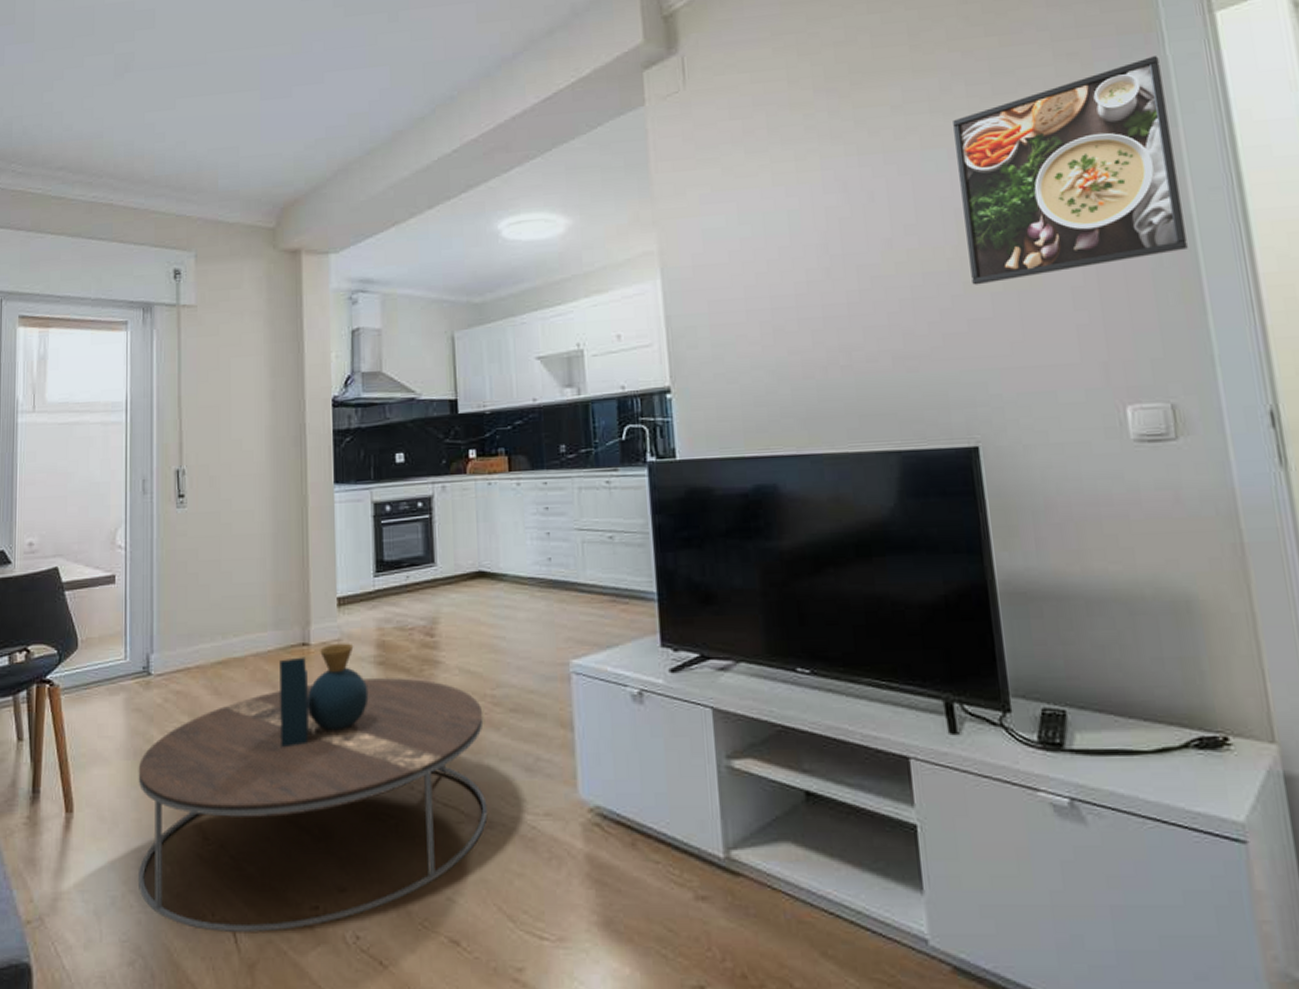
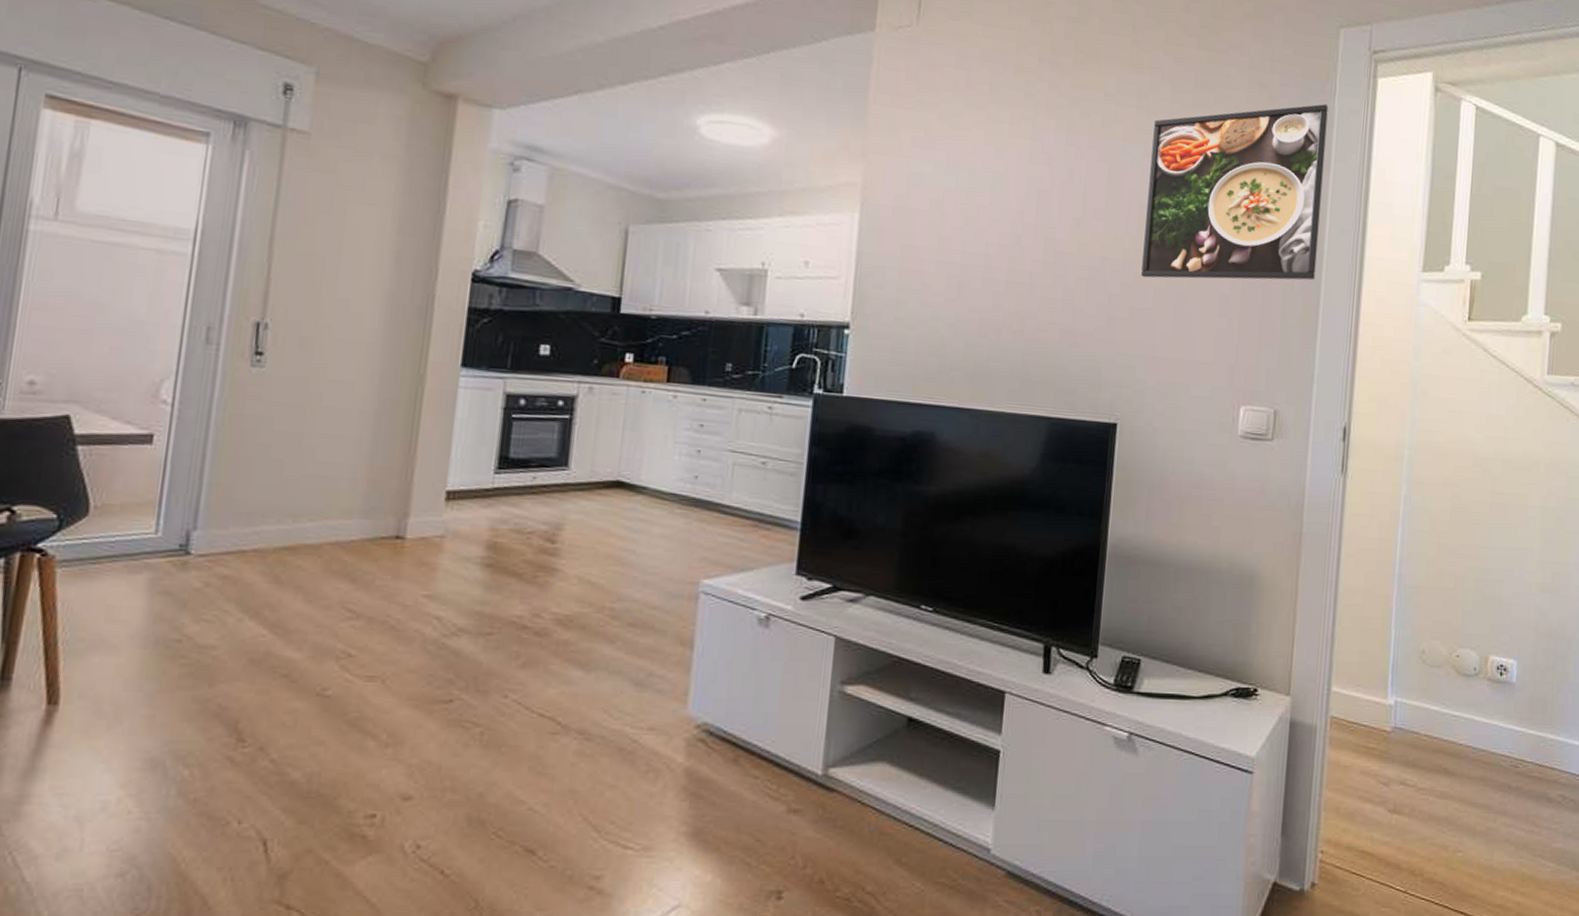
coffee table: present [137,643,488,932] -> none [141,539,599,841]

